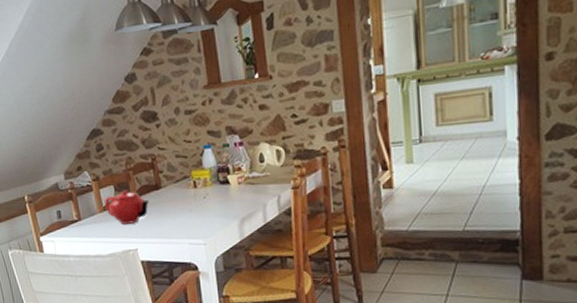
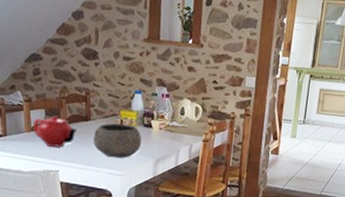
bowl: none [167,185,221,225] -> present [93,123,142,158]

